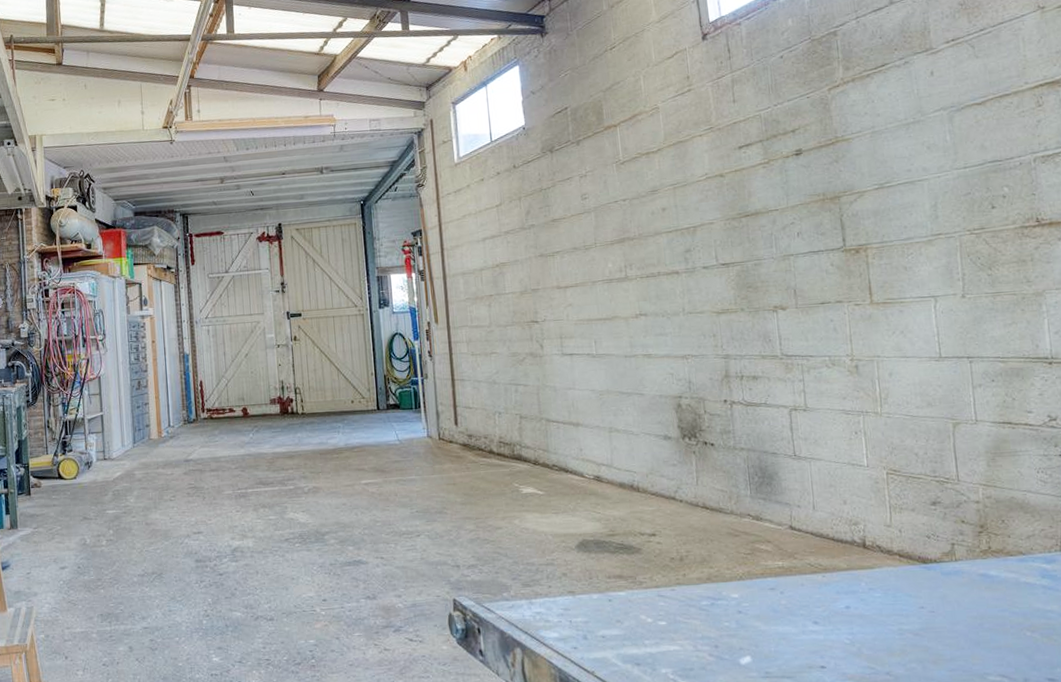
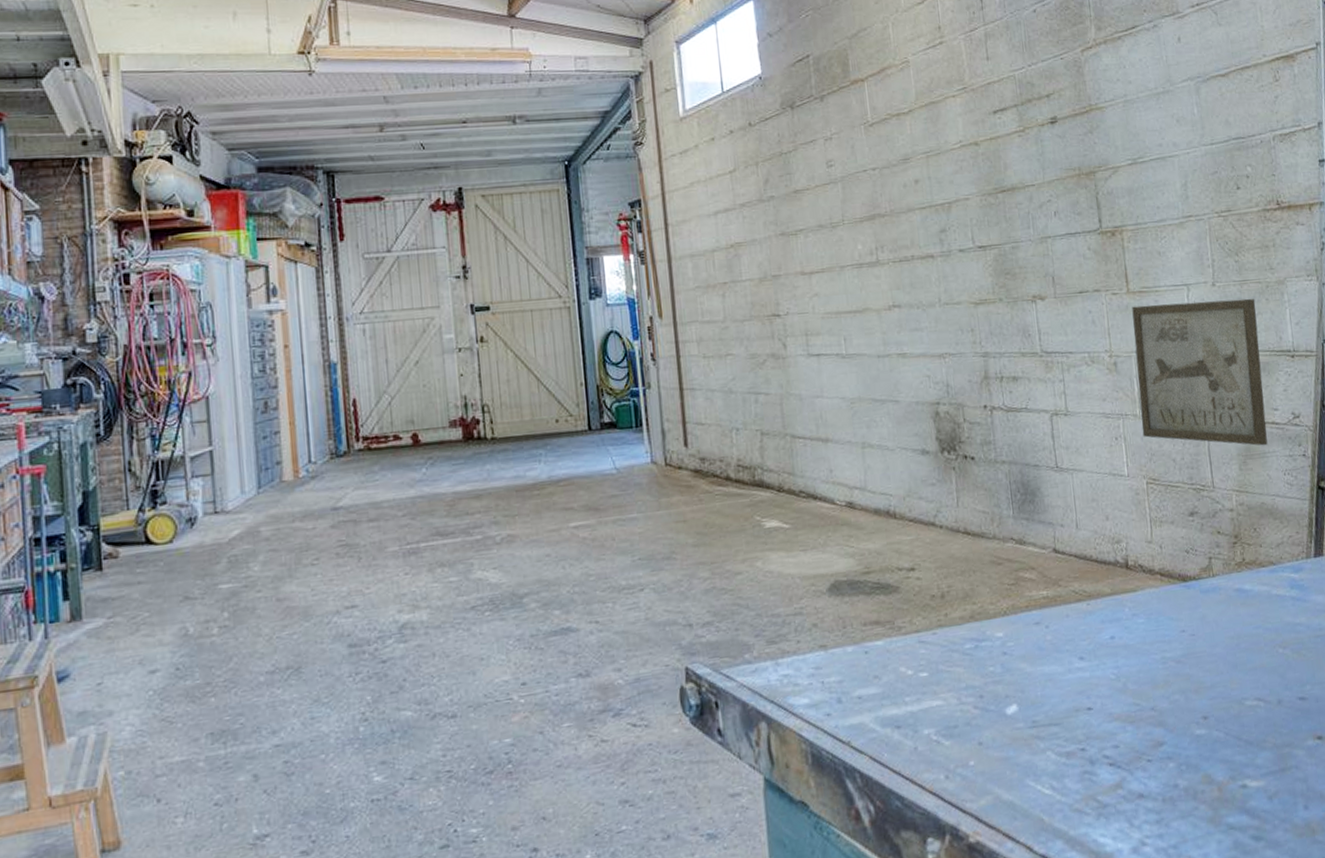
wall art: none [875,308,1020,445] -> present [1132,298,1268,446]

